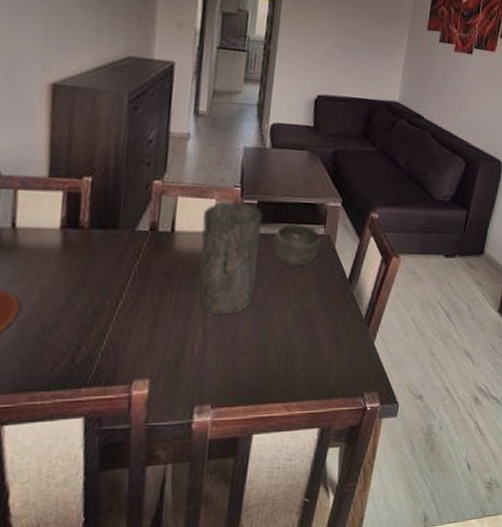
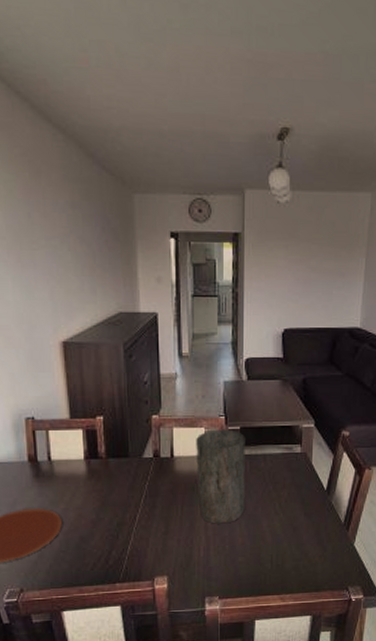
bowl: present [272,224,322,268] -> none [256,445,300,482]

